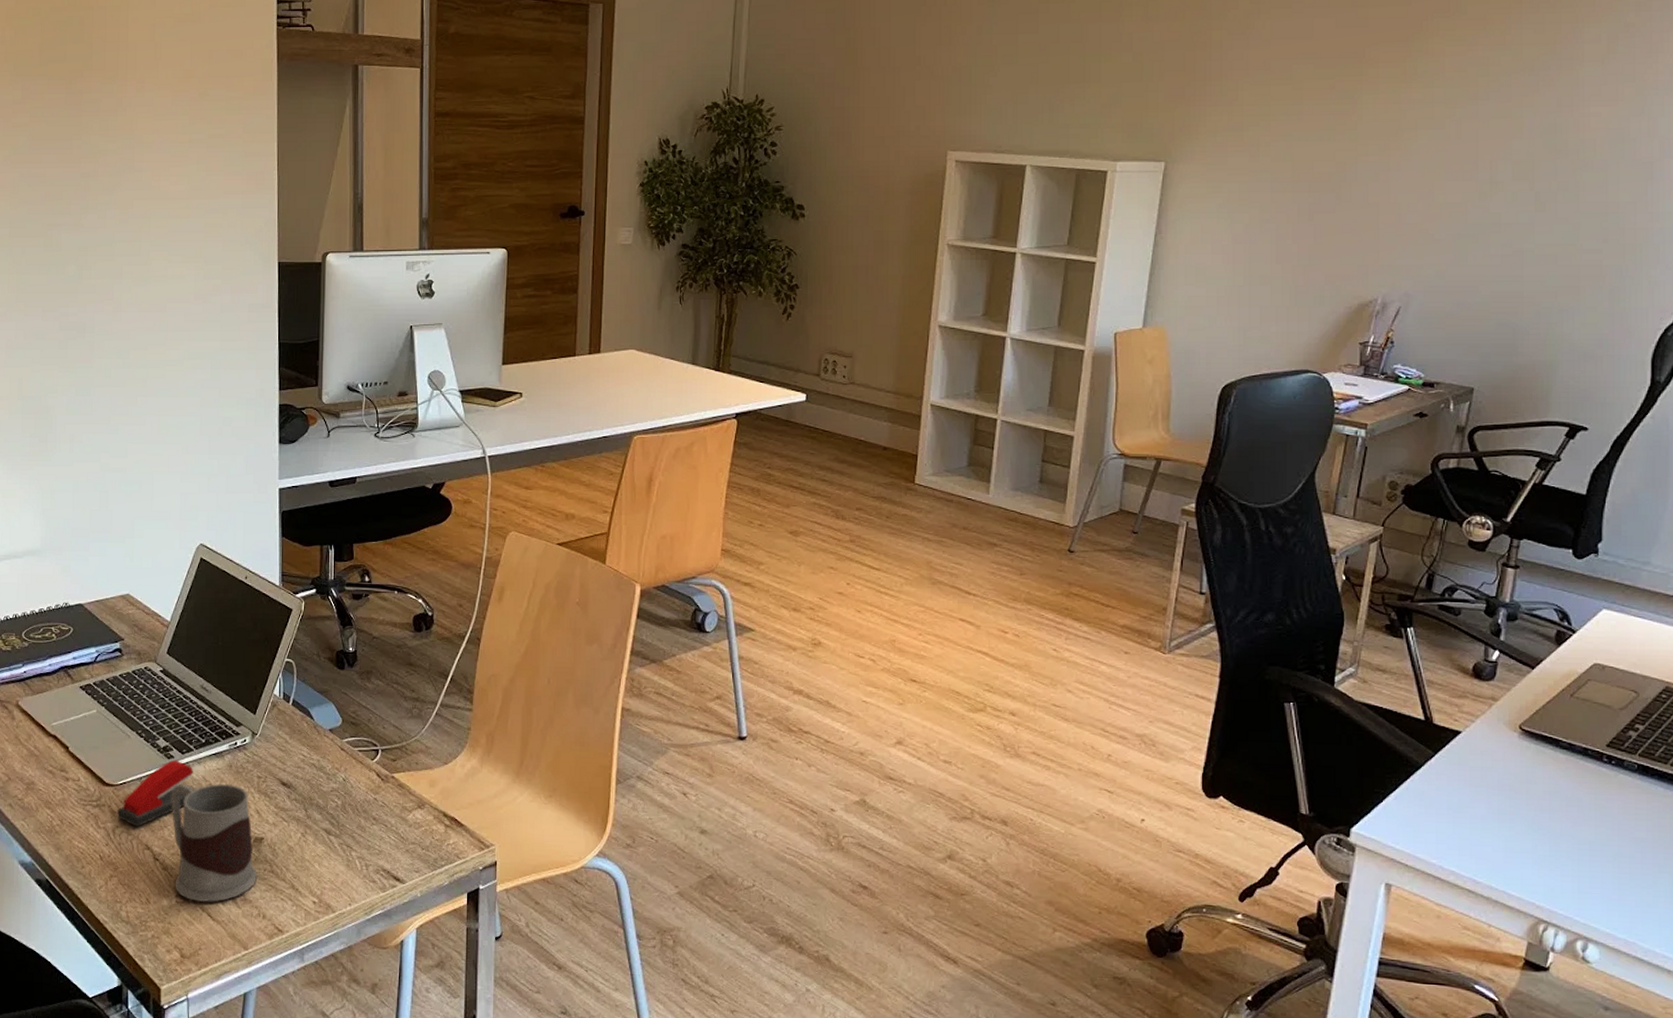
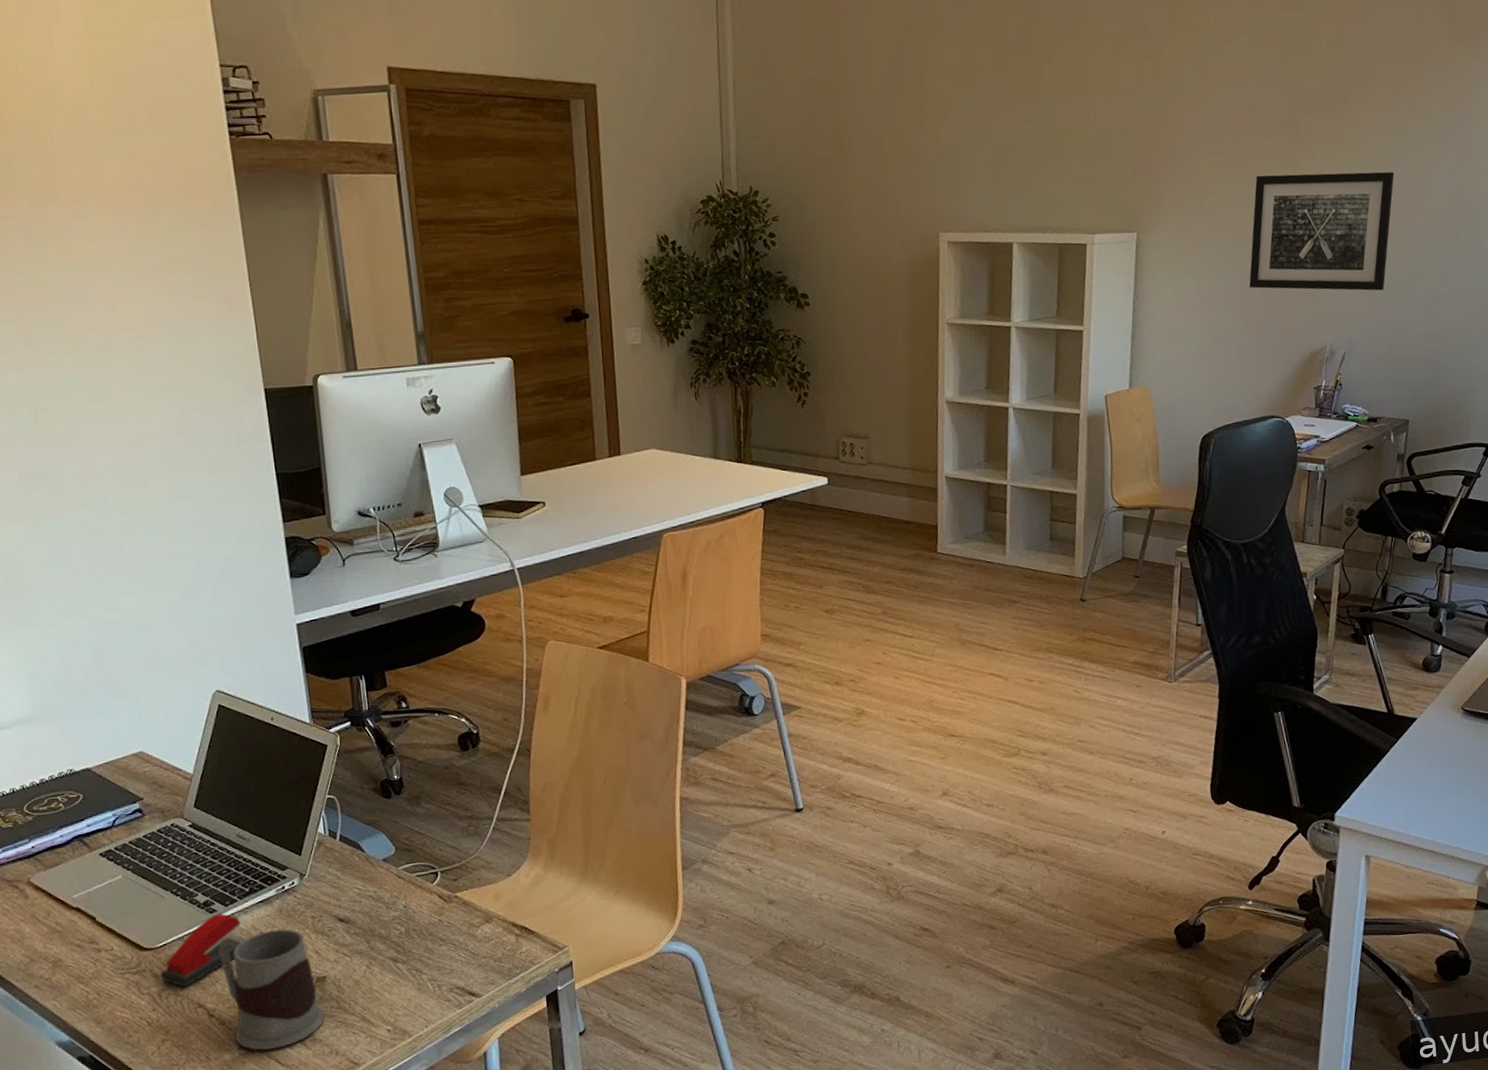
wall art: none [1291,108,1474,241] -> present [1249,172,1395,291]

